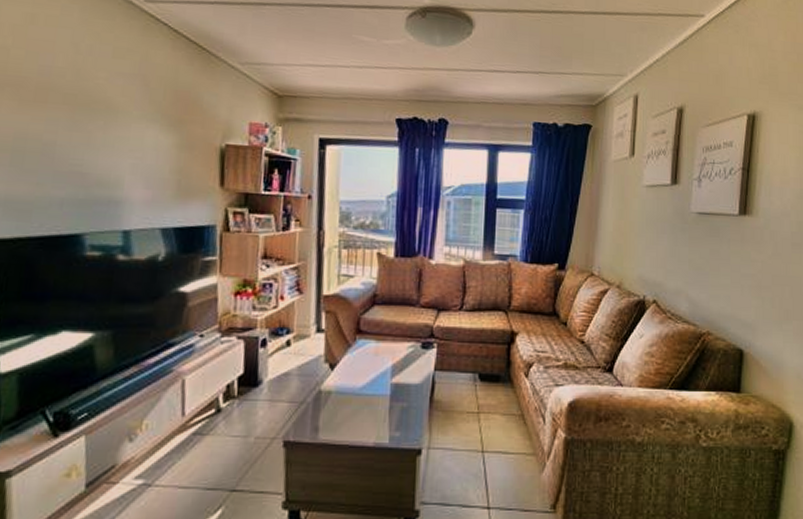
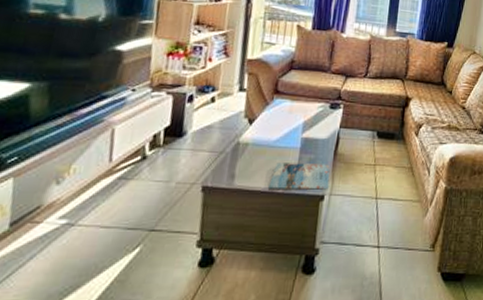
magazine: none [357,412,427,443] -> present [269,162,330,190]

